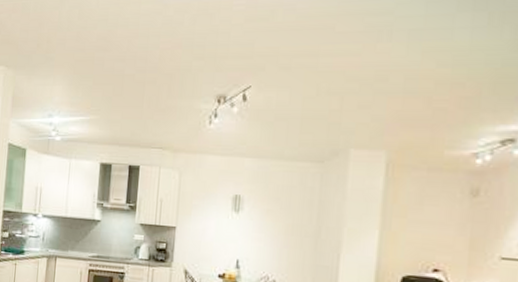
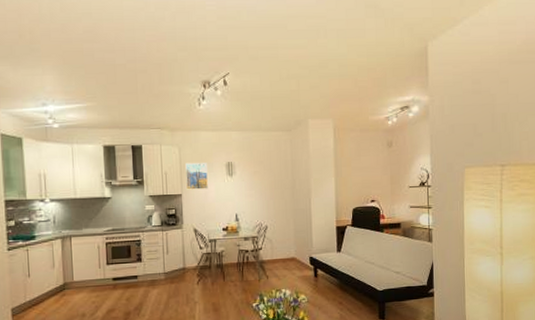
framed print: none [182,190,210,225] -> present [185,162,208,190]

